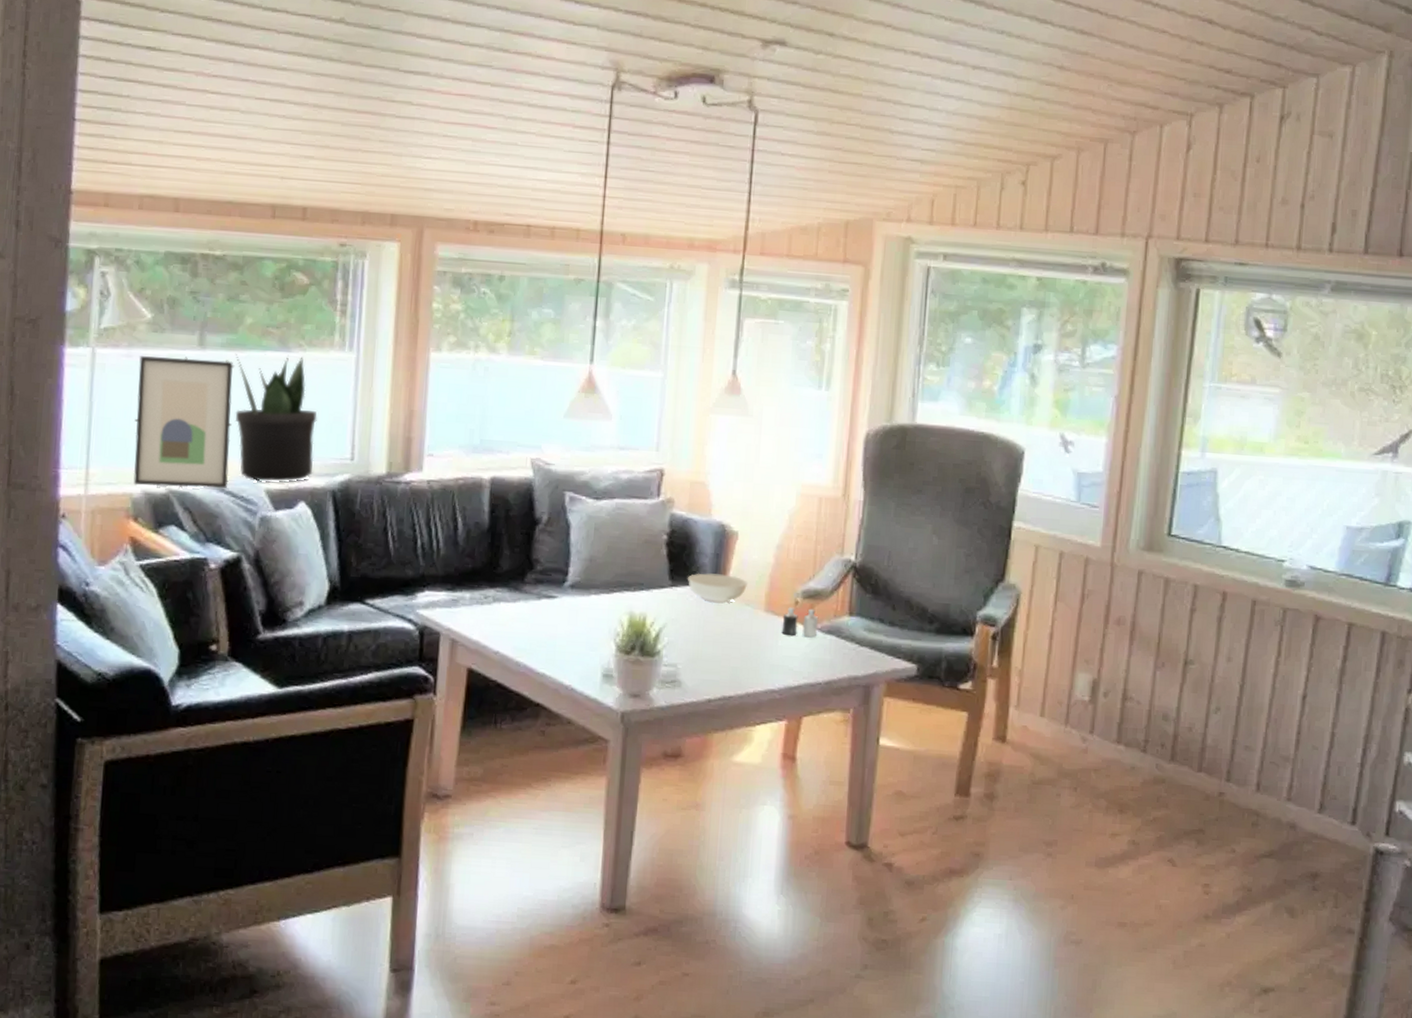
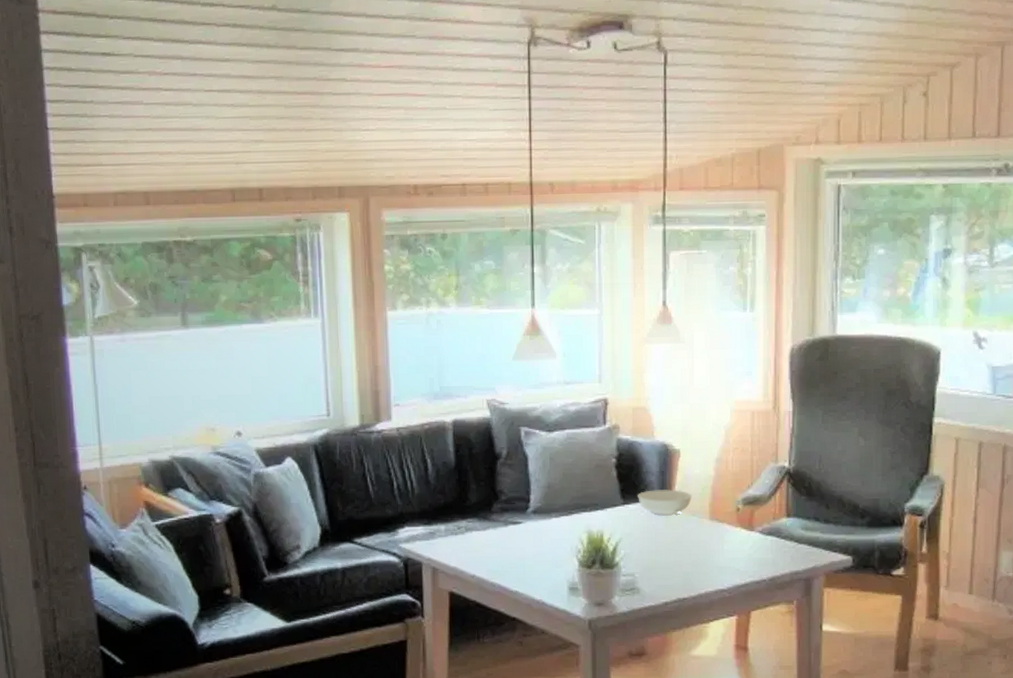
picture frame: present [133,356,235,489] -> none [132,336,222,455]
planter: present [235,353,317,483] -> none [215,326,295,443]
candle: present [781,607,819,639] -> none [726,514,759,541]

